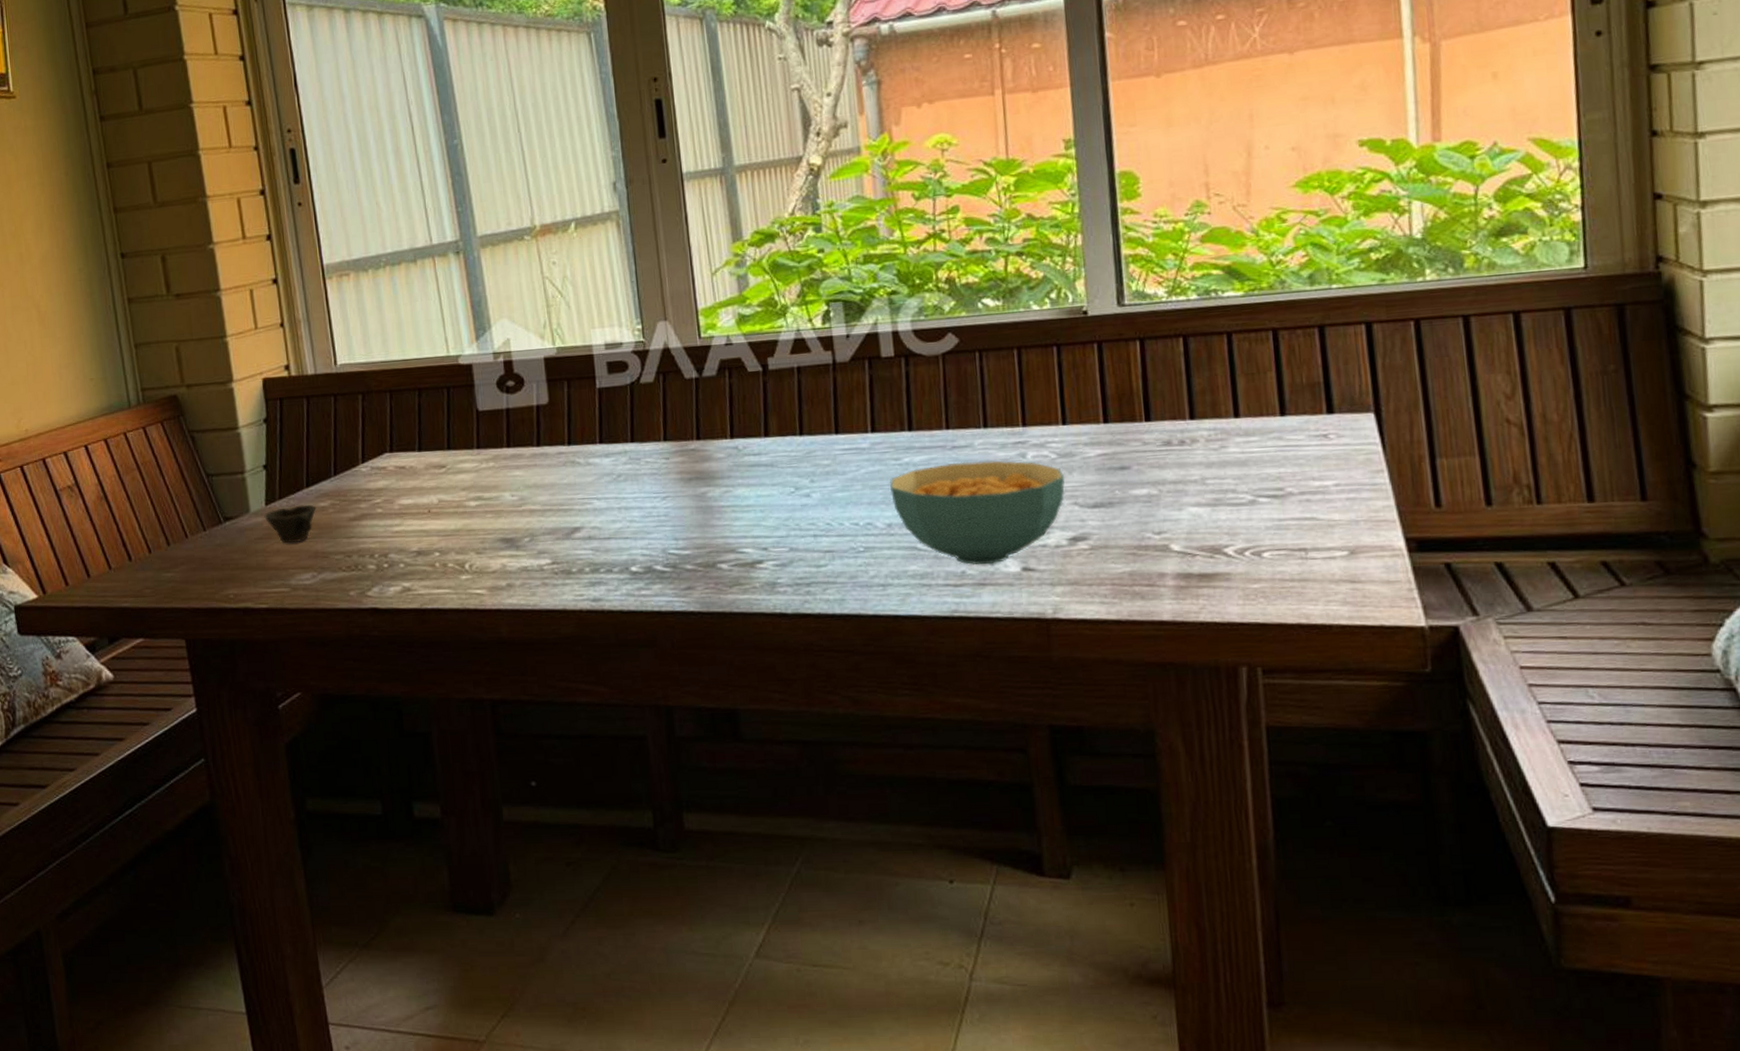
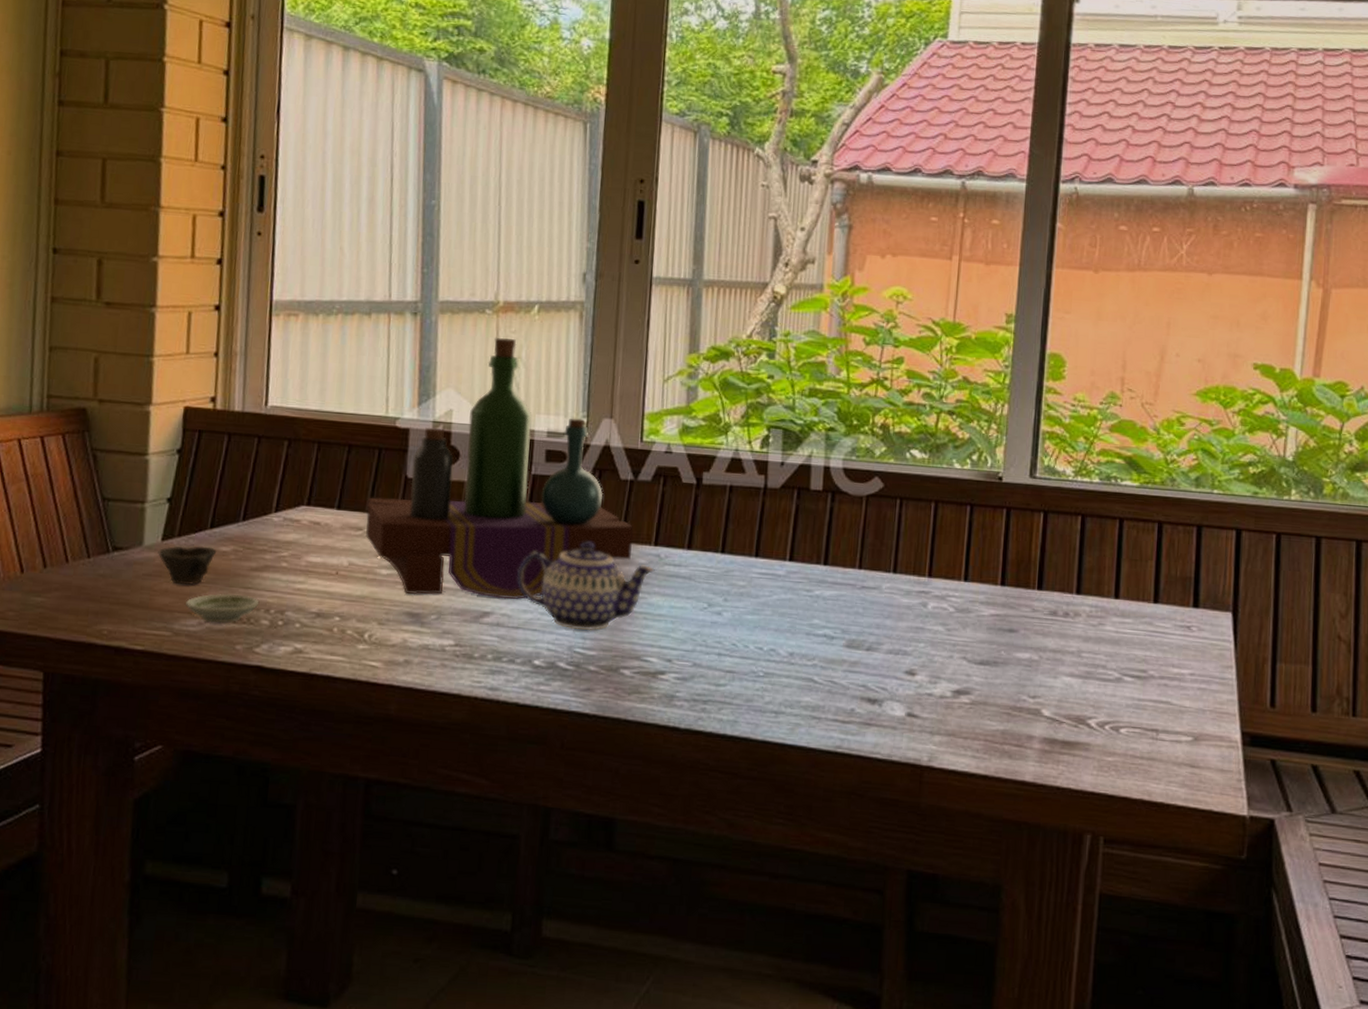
saucer: none [297,544,364,574] -> present [186,593,260,623]
bottle: none [445,260,709,522] -> present [366,337,633,599]
teapot: none [600,444,735,533] -> present [517,541,655,630]
cereal bowl: present [890,460,1065,565] -> none [797,602,959,706]

